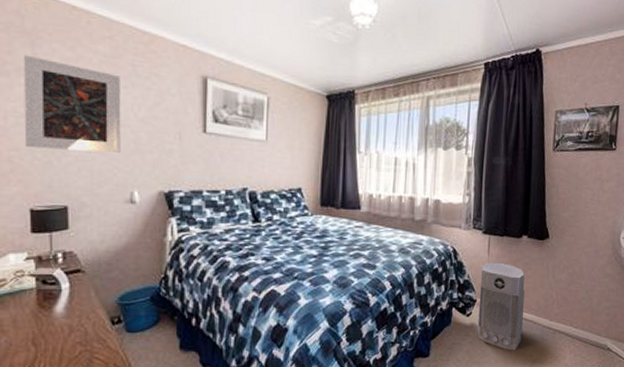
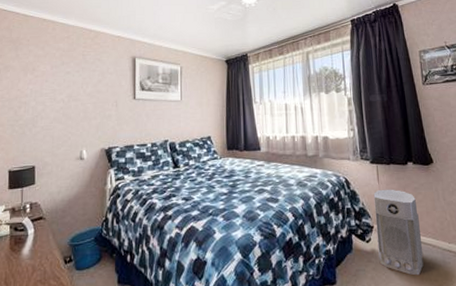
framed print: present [24,55,121,153] -> none [8,56,75,123]

